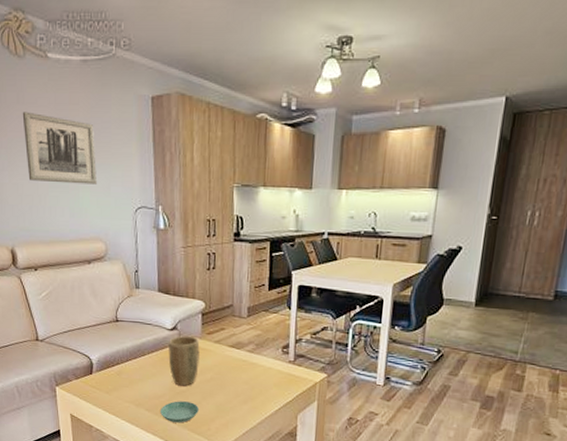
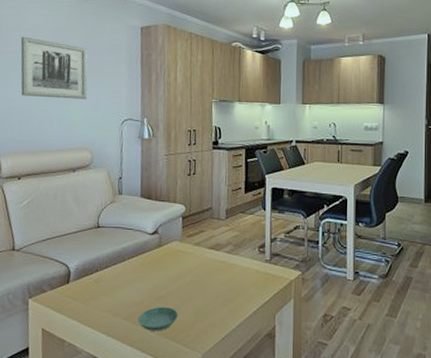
plant pot: present [168,336,200,386] -> none [148,240,180,291]

